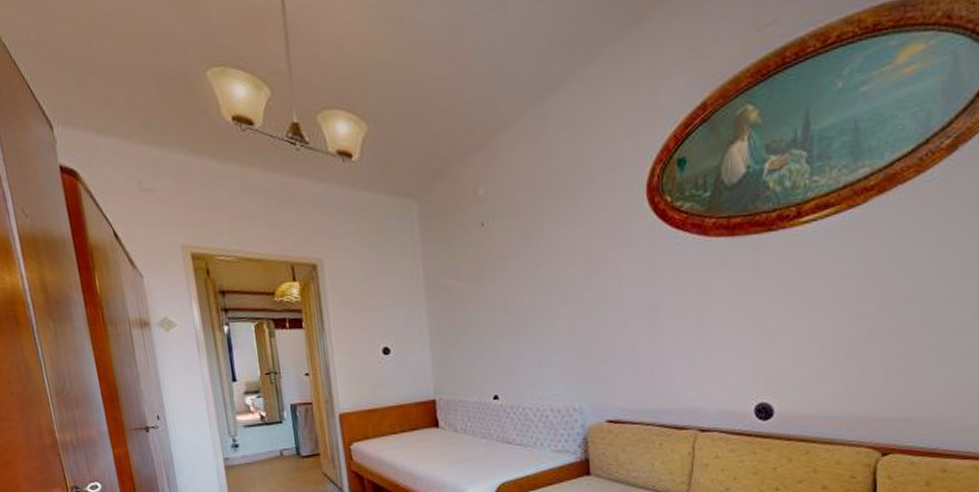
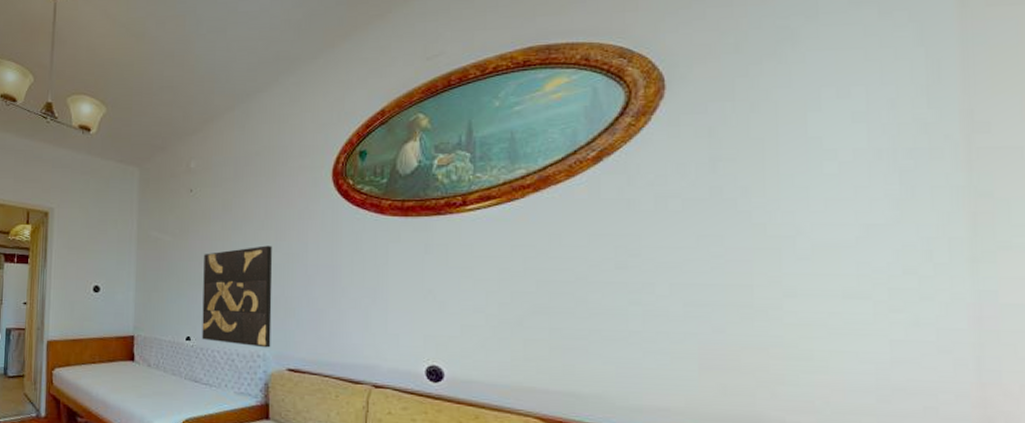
wall art: none [505,283,587,400] -> present [201,245,273,348]

